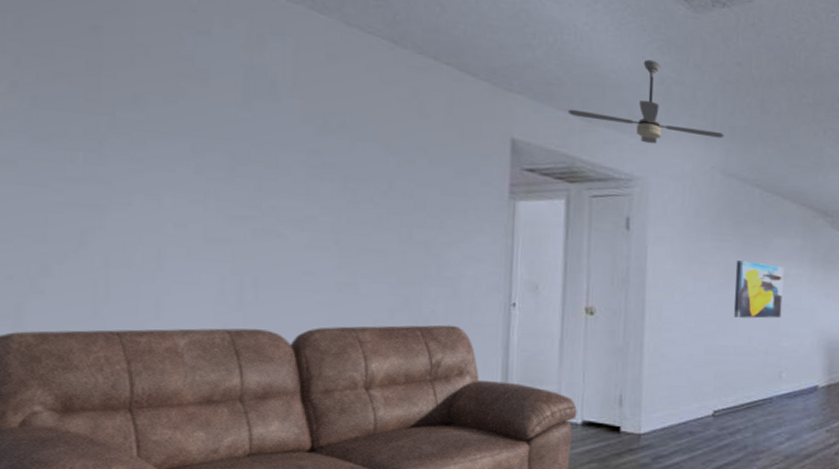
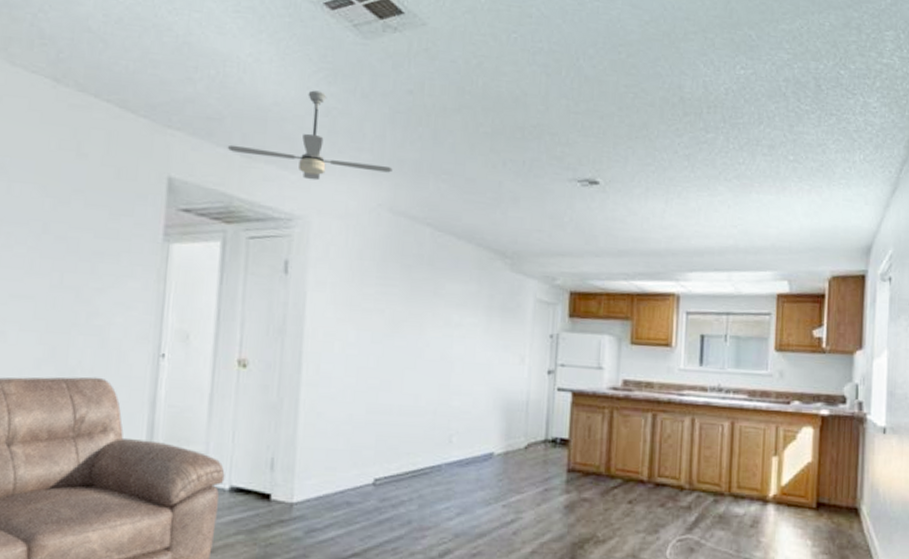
wall art: present [733,260,784,319] -> none [398,308,457,374]

